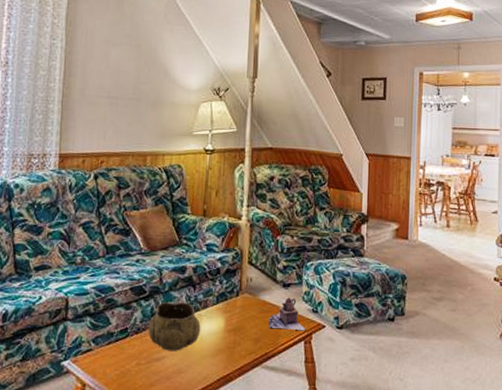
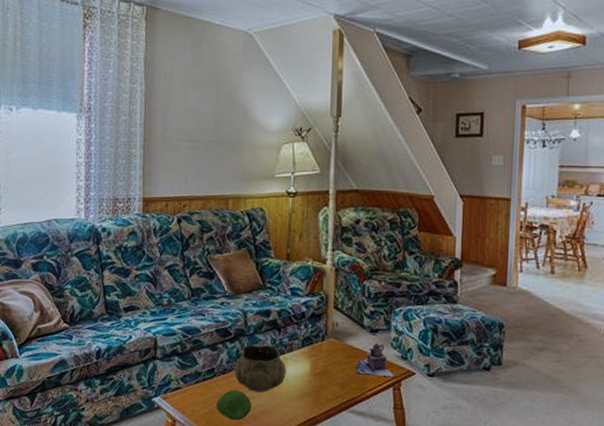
fruit: none [129,350,165,382] -> present [216,390,252,421]

